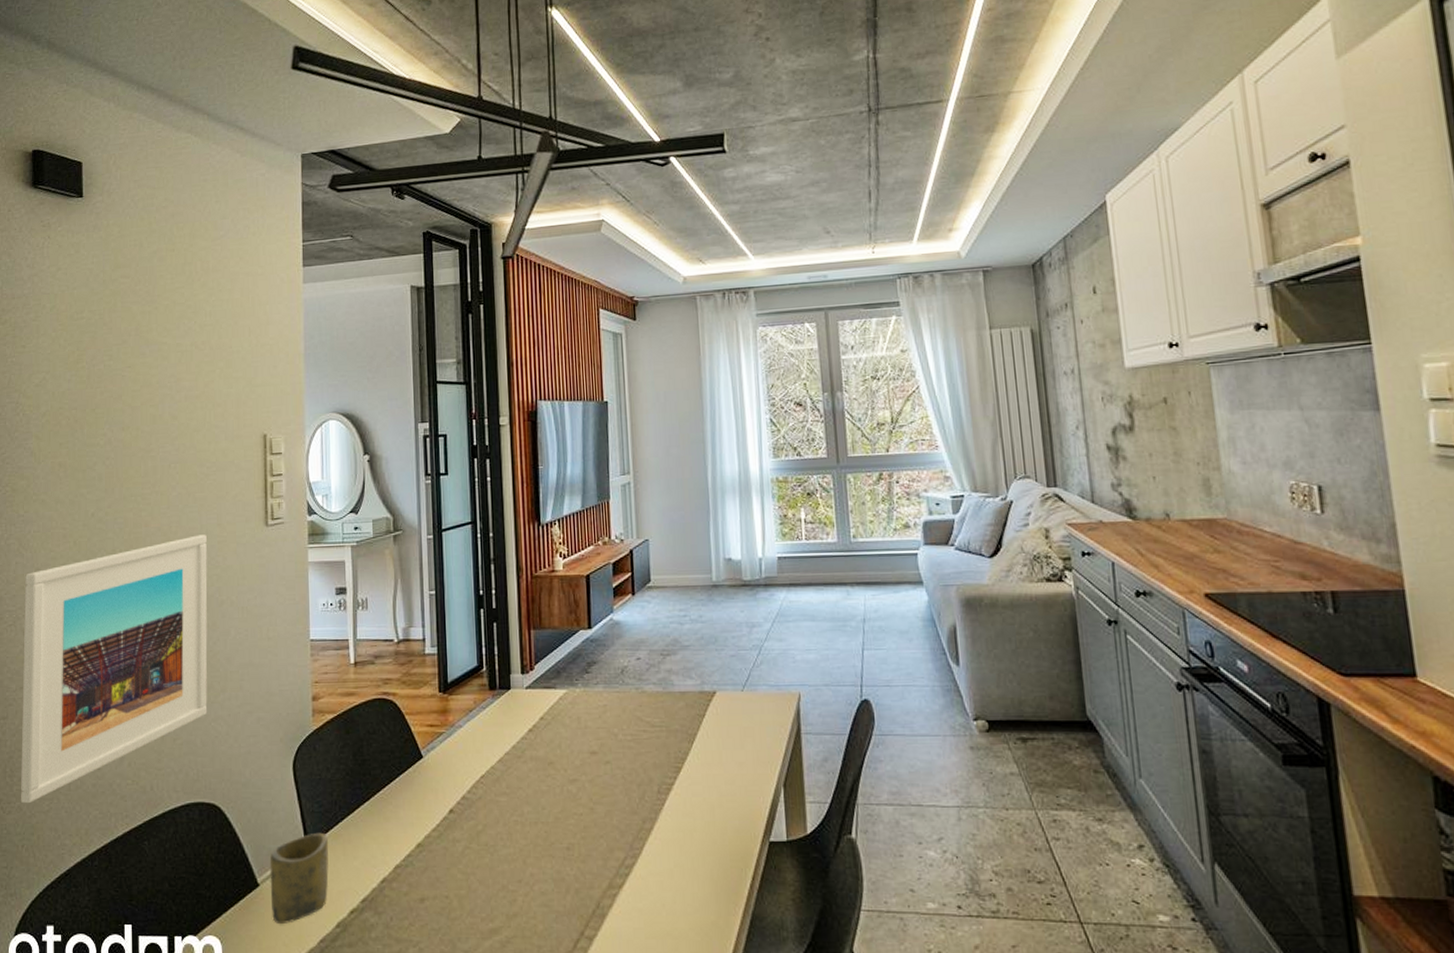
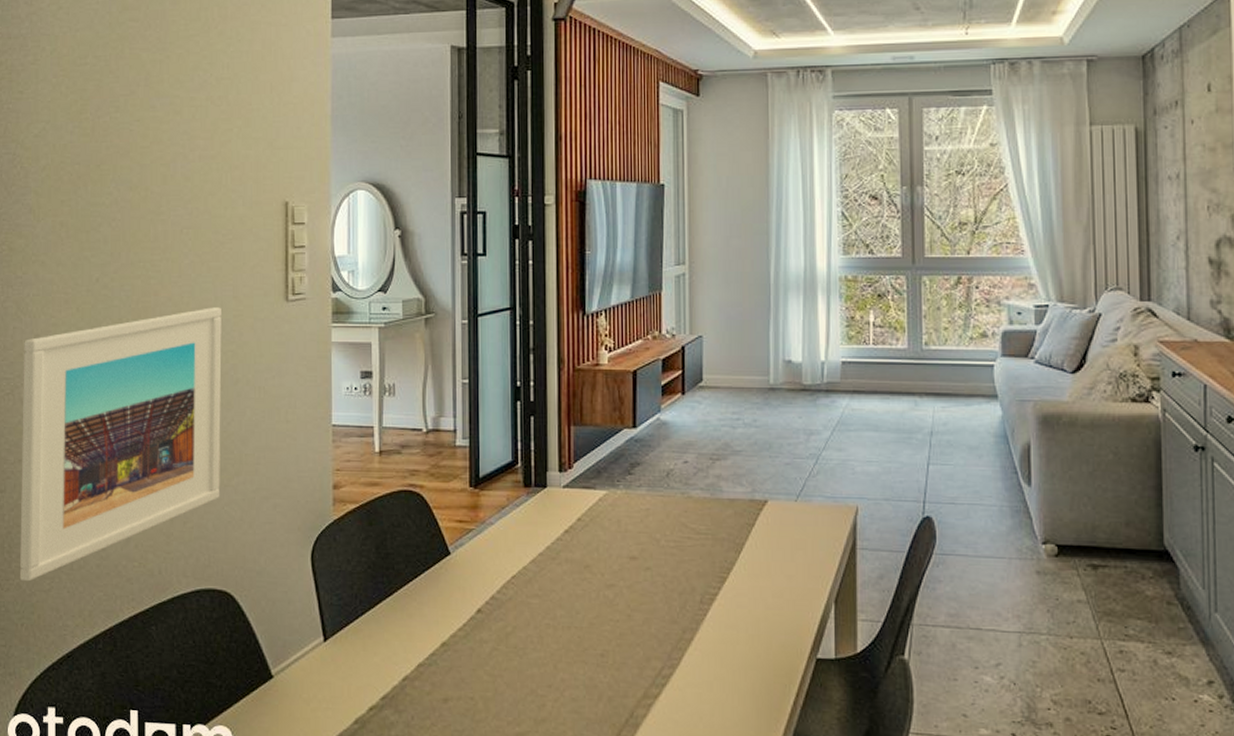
cup: present [269,832,329,924] -> none [284,626,347,717]

